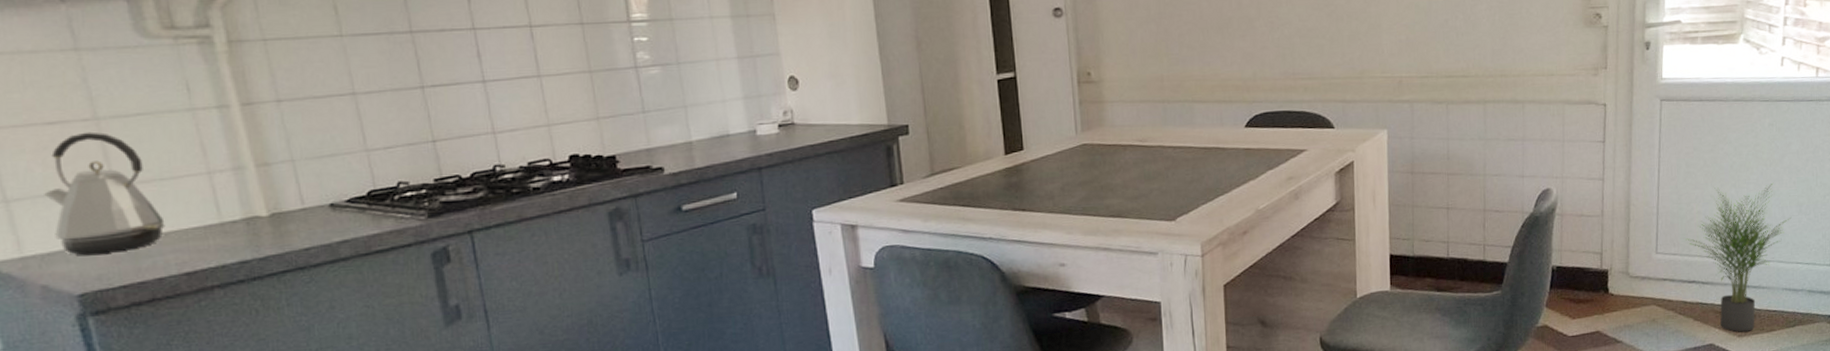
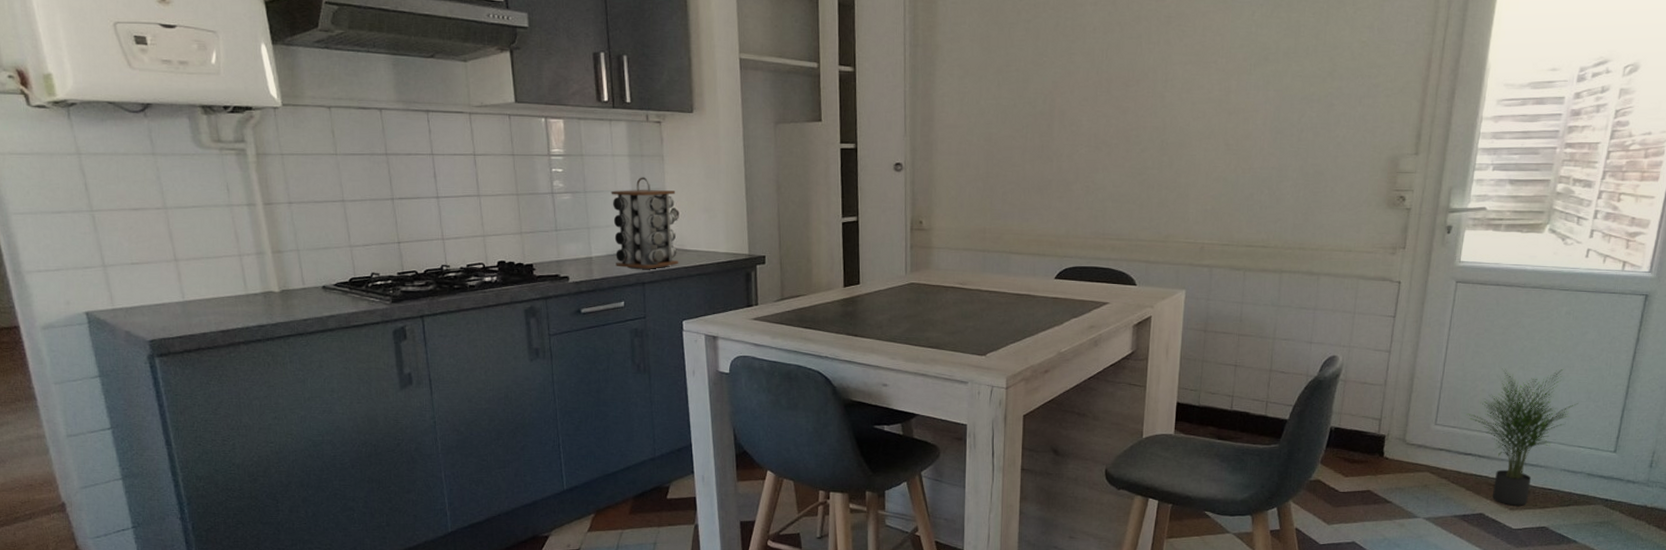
kettle: present [44,131,165,256] -> none [129,218,209,312]
spice rack: none [711,41,803,152] -> present [611,177,679,269]

